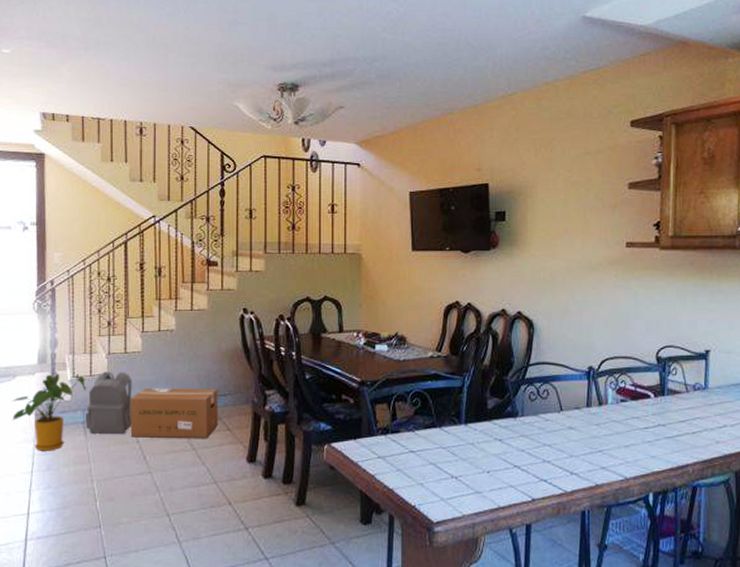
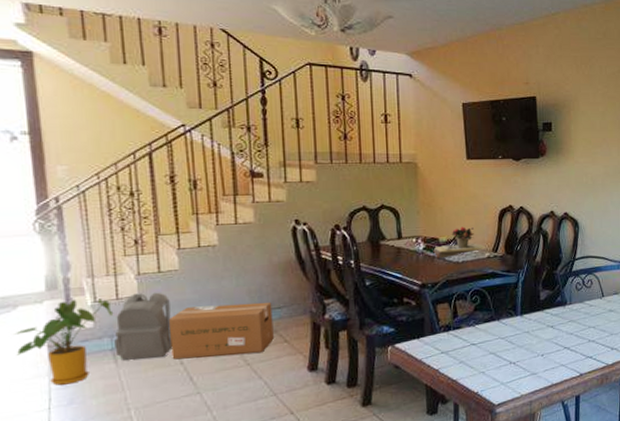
flower arrangement: none [374,322,430,357] -> present [433,226,487,260]

